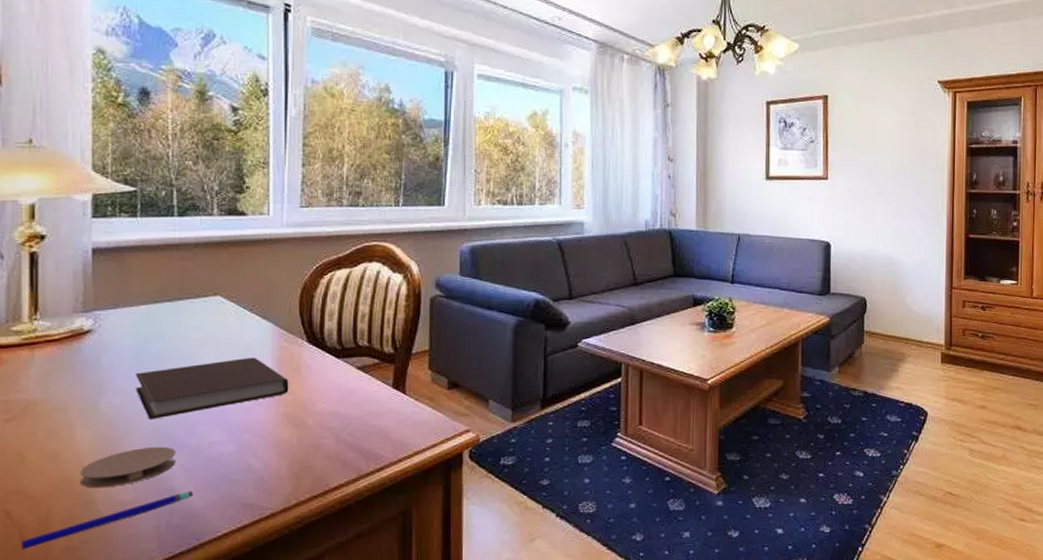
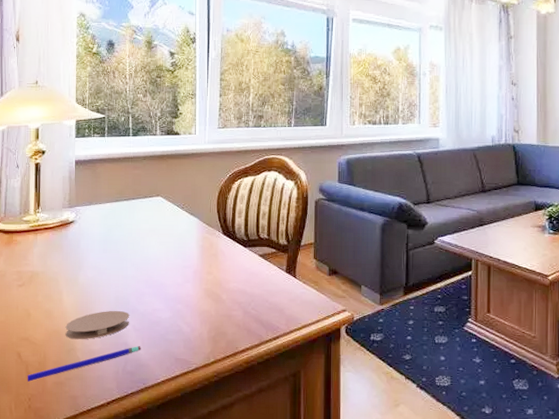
notebook: present [136,357,289,420] -> none [103,244,209,290]

